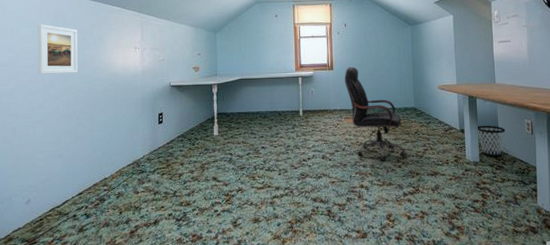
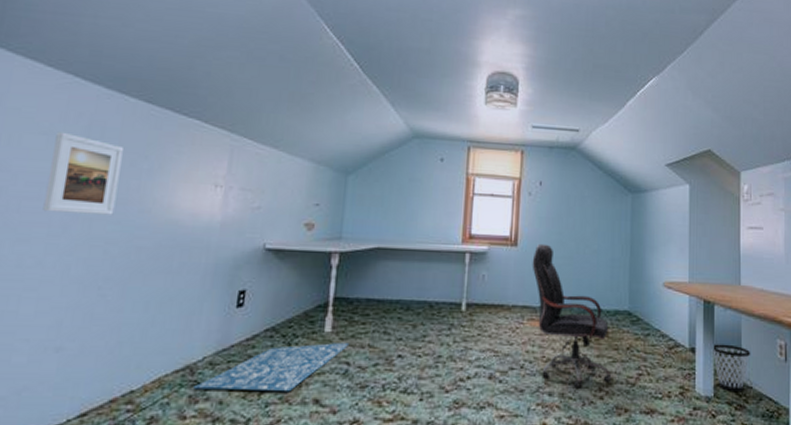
rug: none [140,141,231,175] -> present [194,343,350,392]

